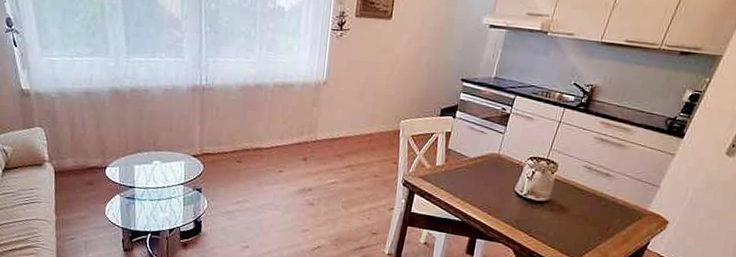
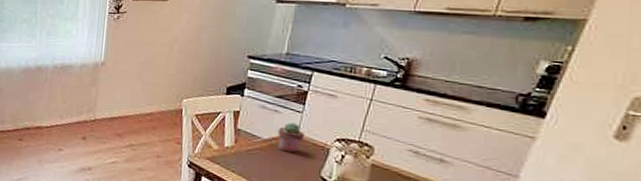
potted succulent: none [481,142,505,170] -> present [277,122,305,153]

